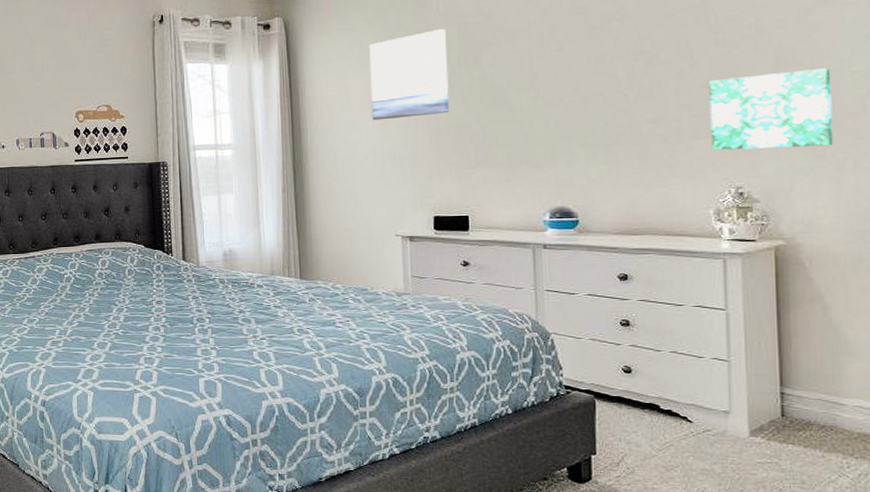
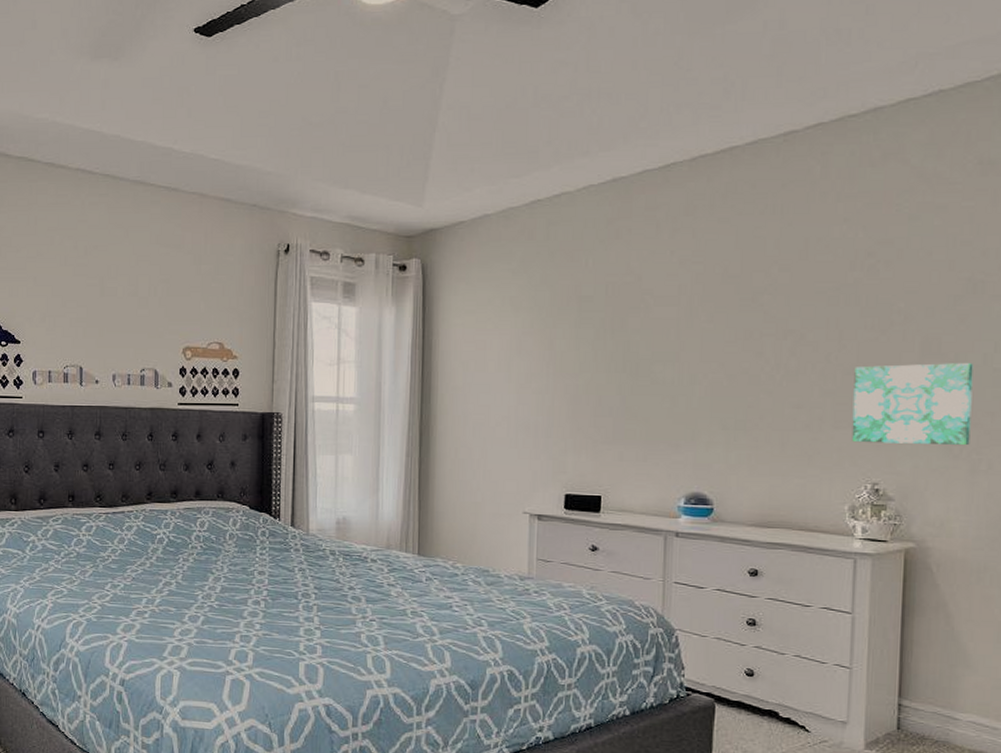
wall art: present [369,29,450,121] -> none [508,287,594,383]

